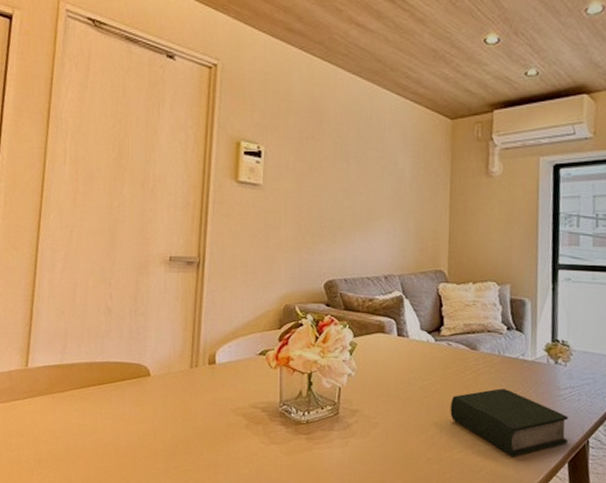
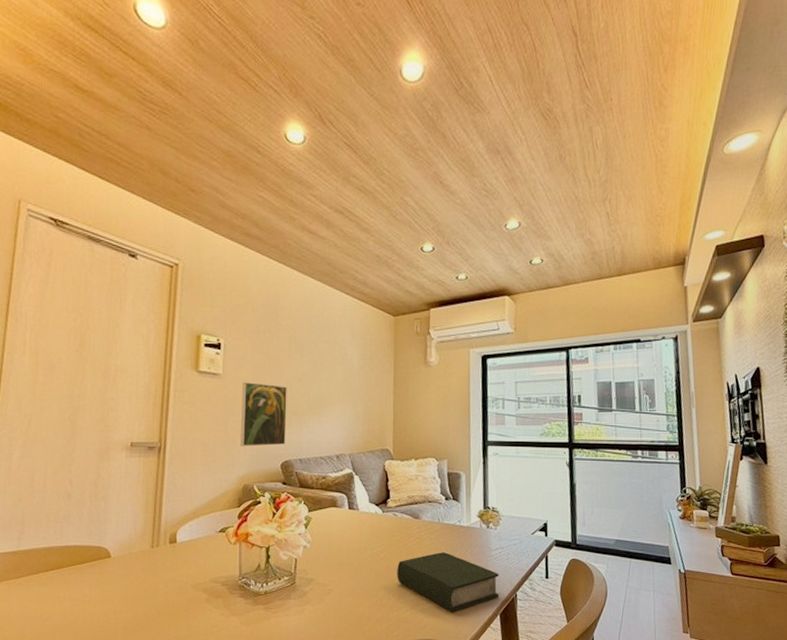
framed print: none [282,194,332,264] -> present [240,382,287,447]

